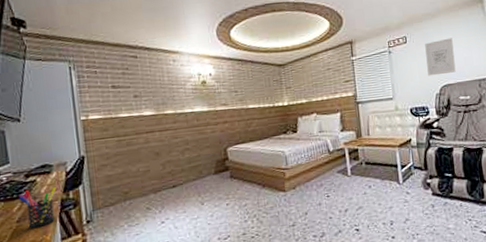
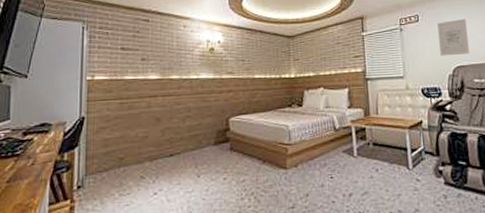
pen holder: present [18,186,56,229] -> none [12,146,52,191]

